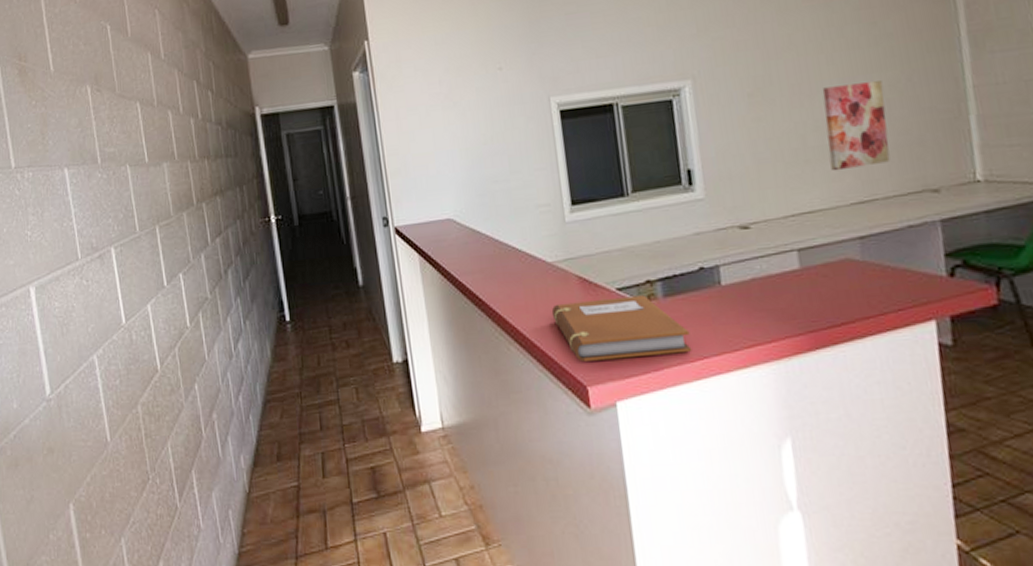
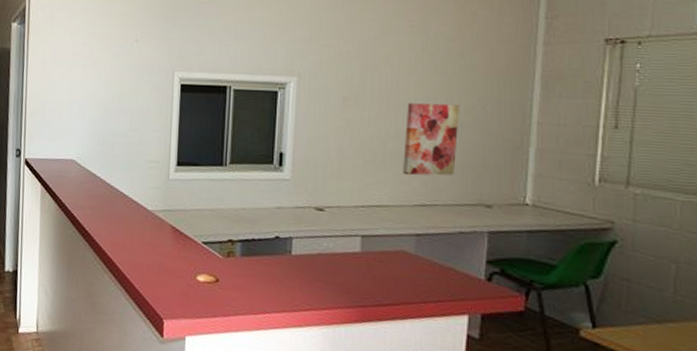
notebook: present [551,295,692,361] -> none [144,246,258,306]

